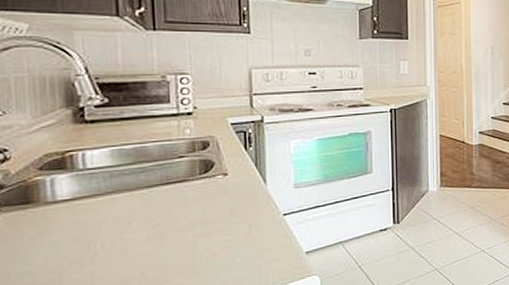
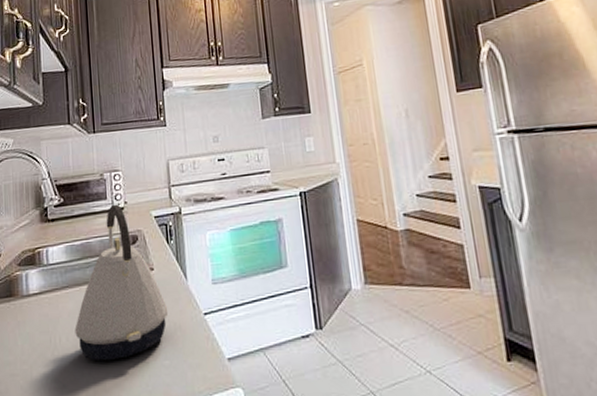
kettle: none [123,108,243,263] -> present [75,204,169,361]

